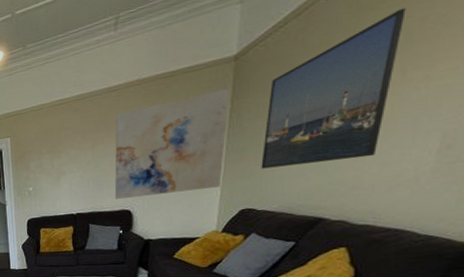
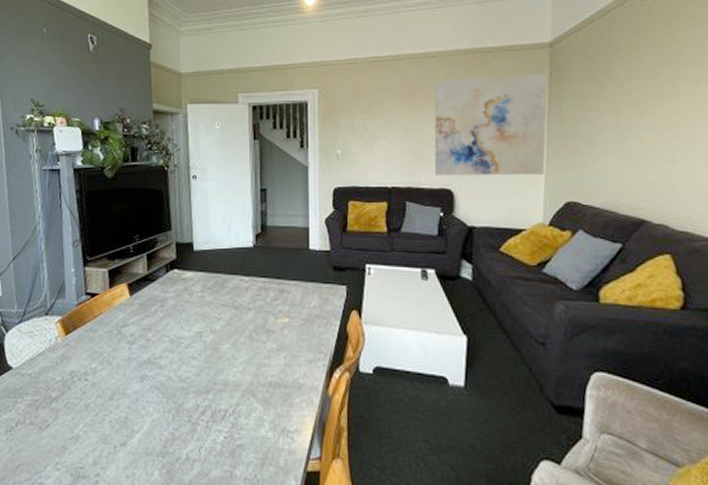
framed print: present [261,7,406,169] -> none [582,27,691,161]

